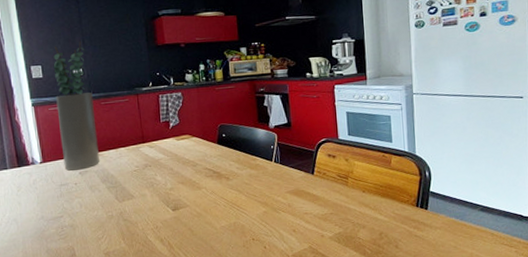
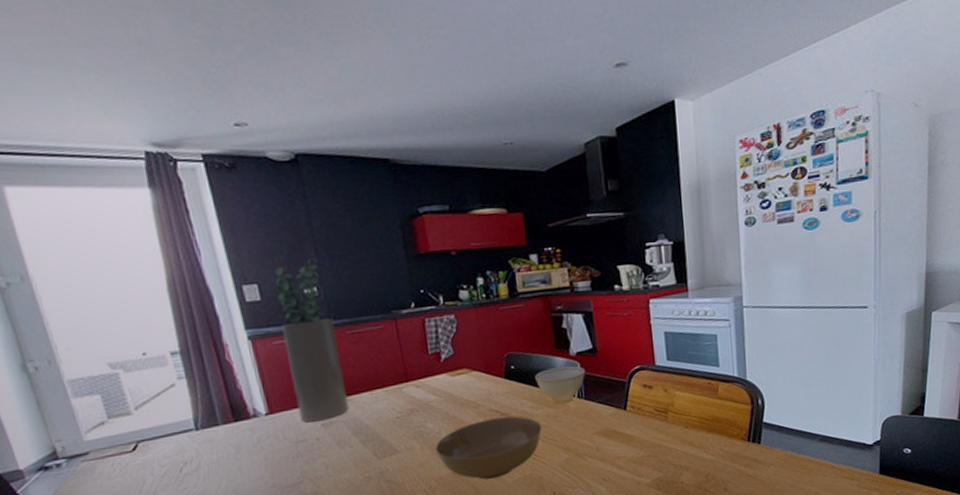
bowl: none [162,174,246,224] -> present [435,416,543,480]
bowl: none [241,136,281,167] -> present [535,366,585,405]

